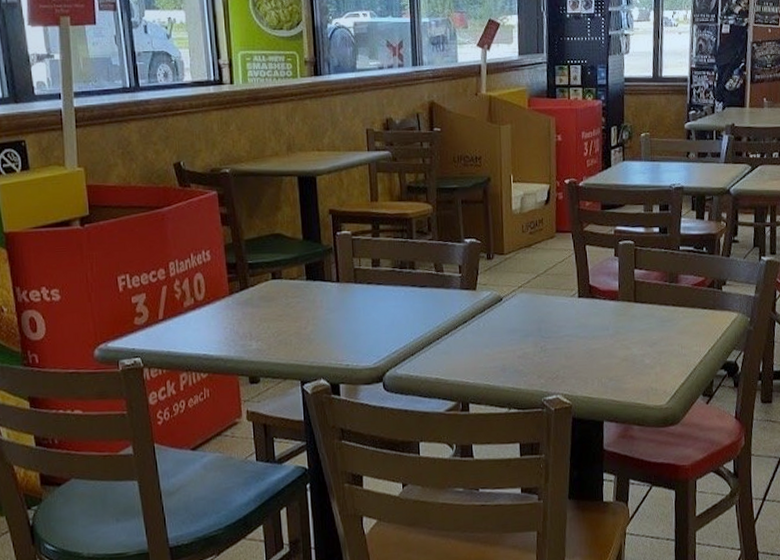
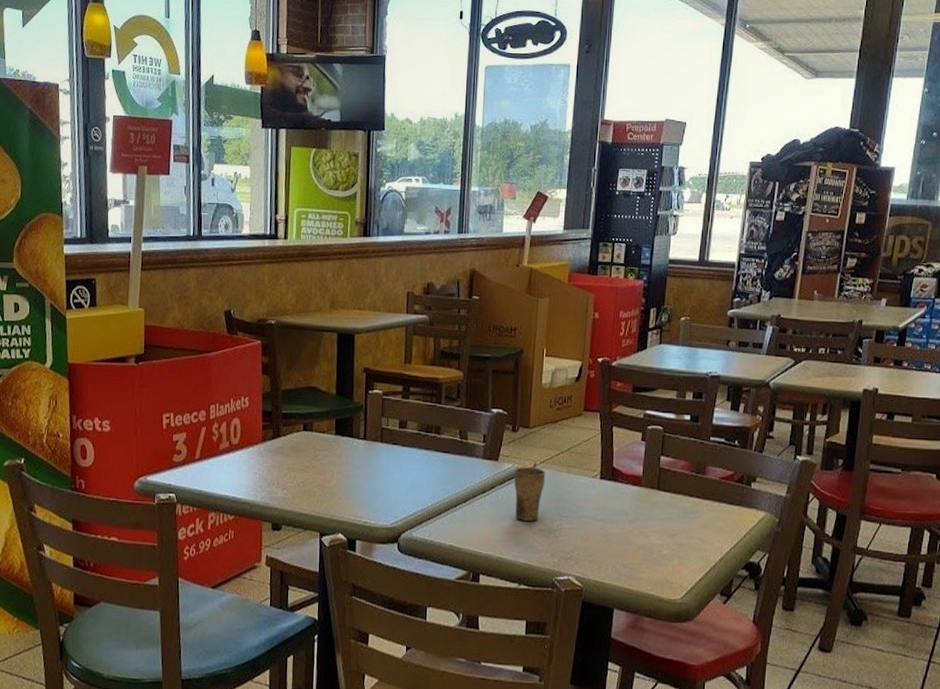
cup: none [494,287,525,346] -> present [514,461,546,521]

